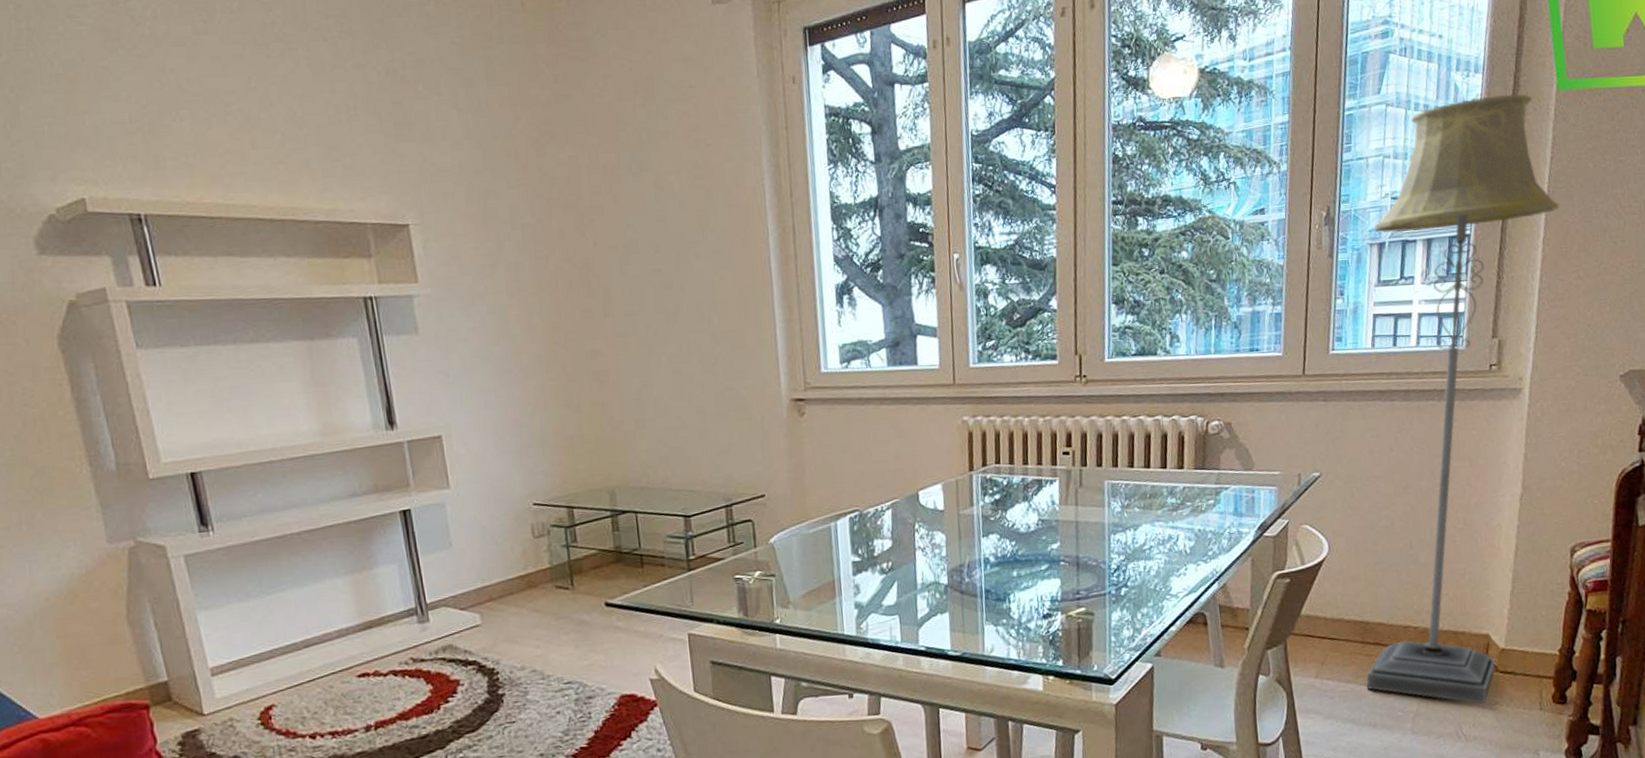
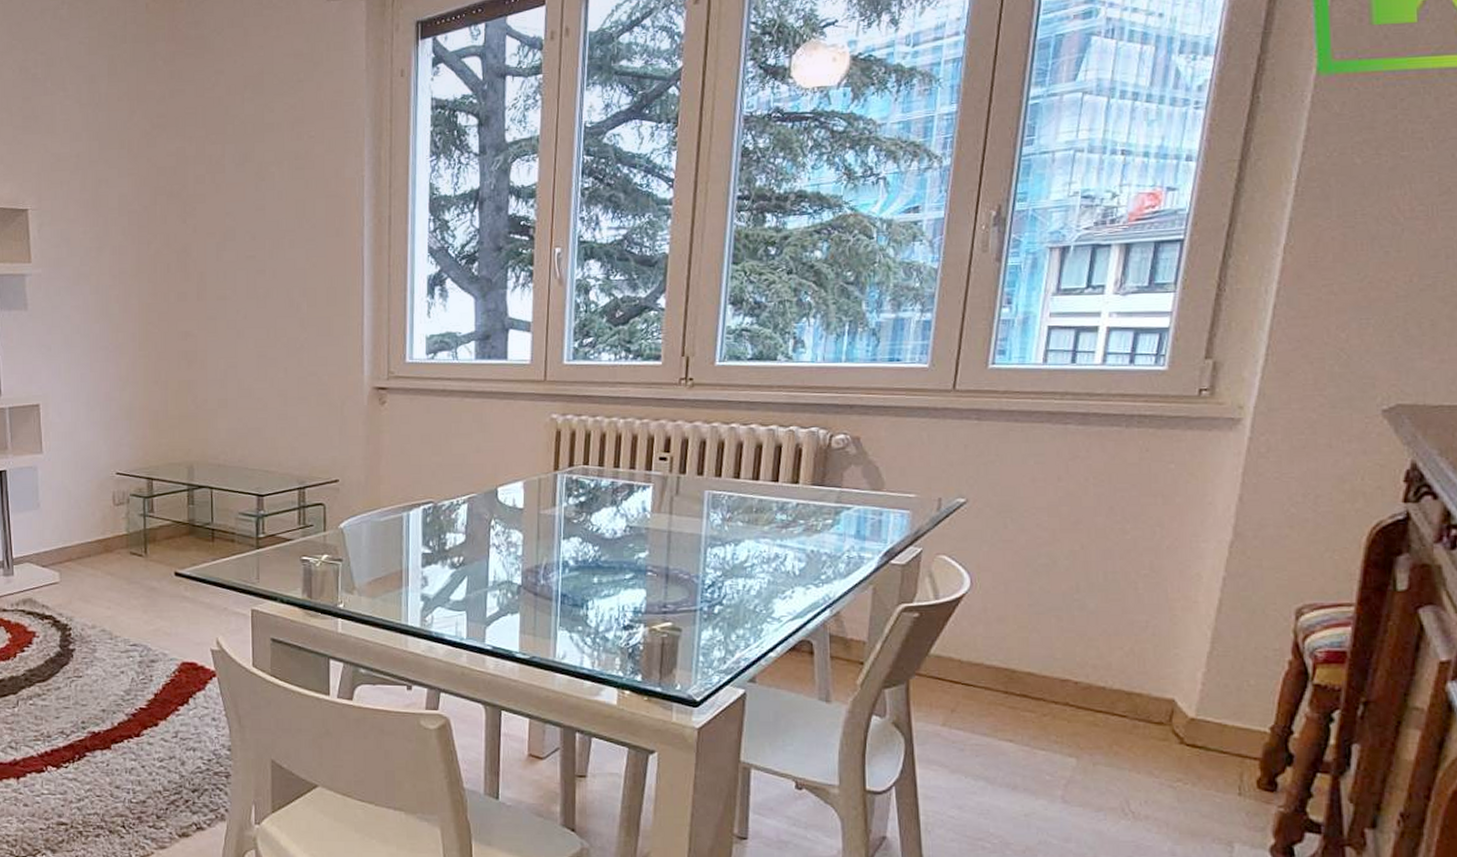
floor lamp: present [1366,94,1560,704] -> none [1007,79,1310,779]

